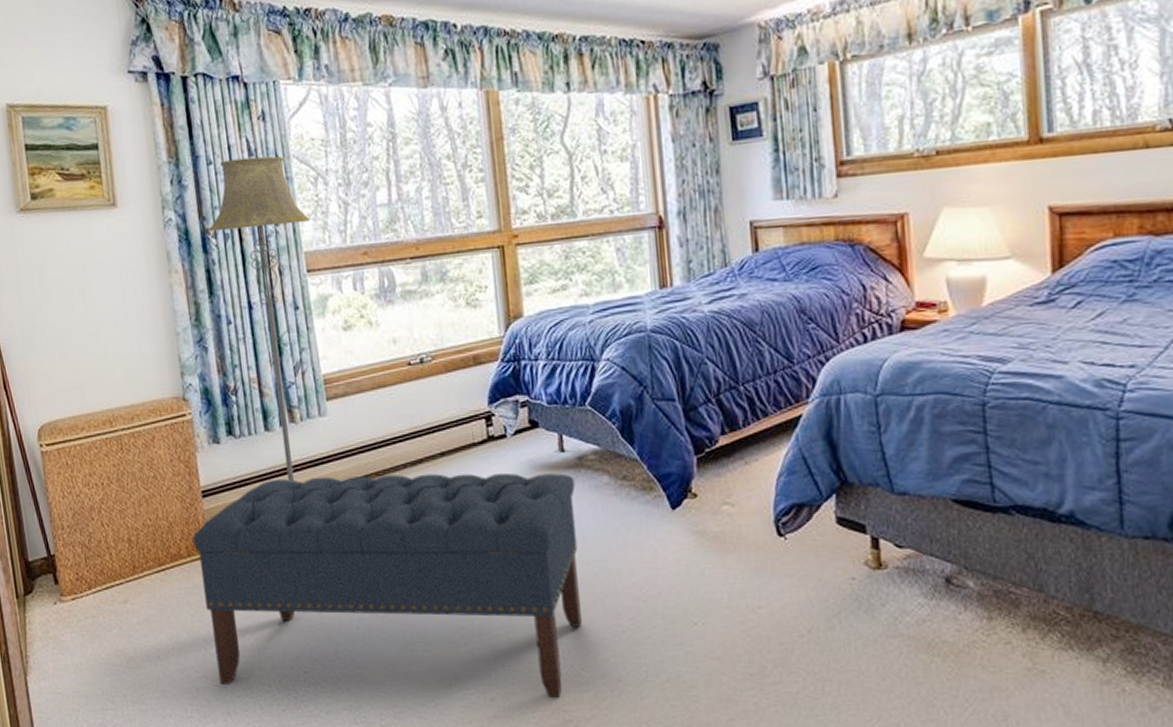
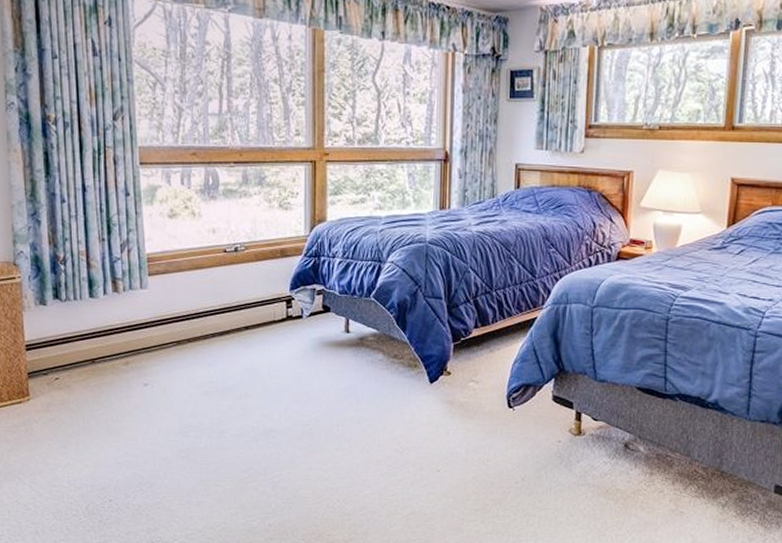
bench: present [192,473,582,699] -> none [14,338,355,526]
floor lamp: present [208,156,310,481] -> none [49,56,146,341]

